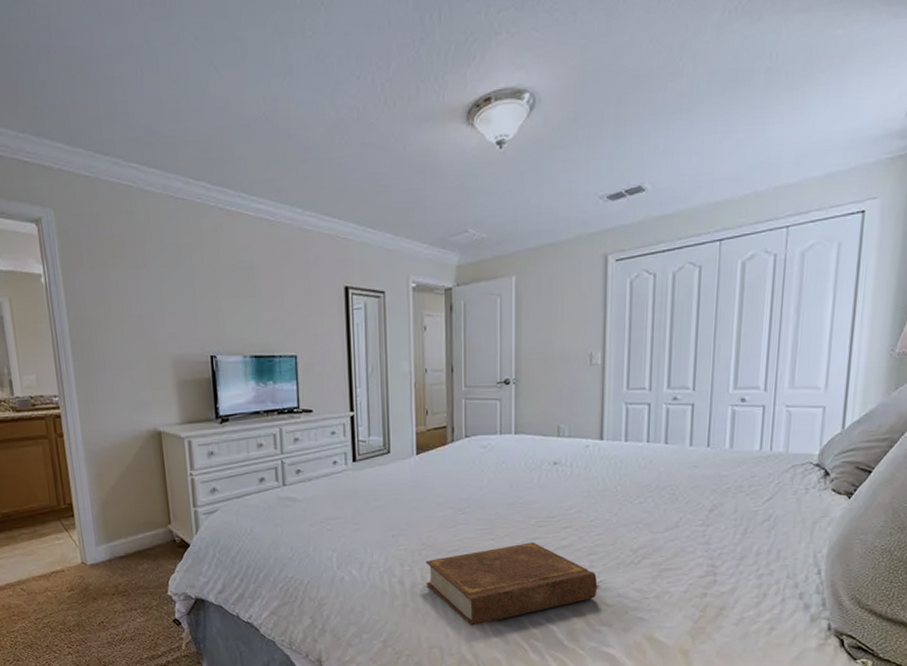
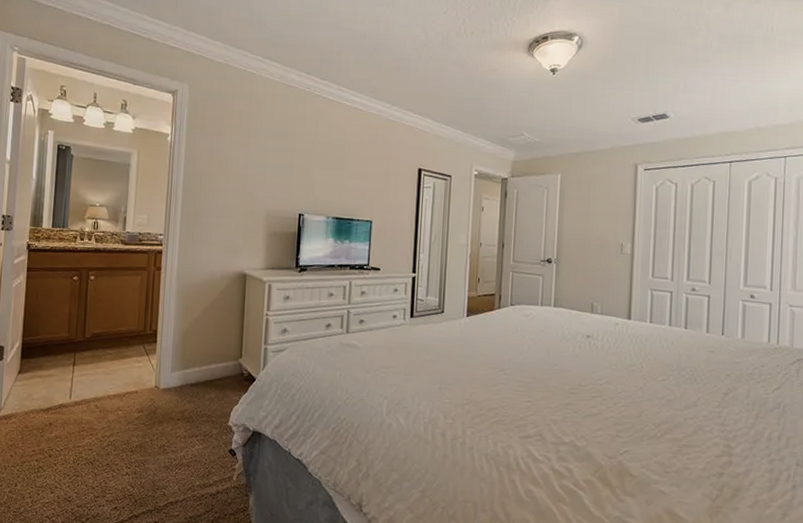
book: present [425,542,601,626] -> none [466,407,626,484]

